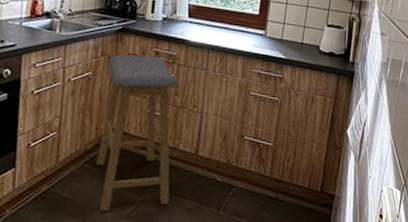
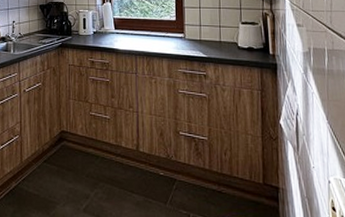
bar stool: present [96,55,179,212] -> none [53,65,120,206]

